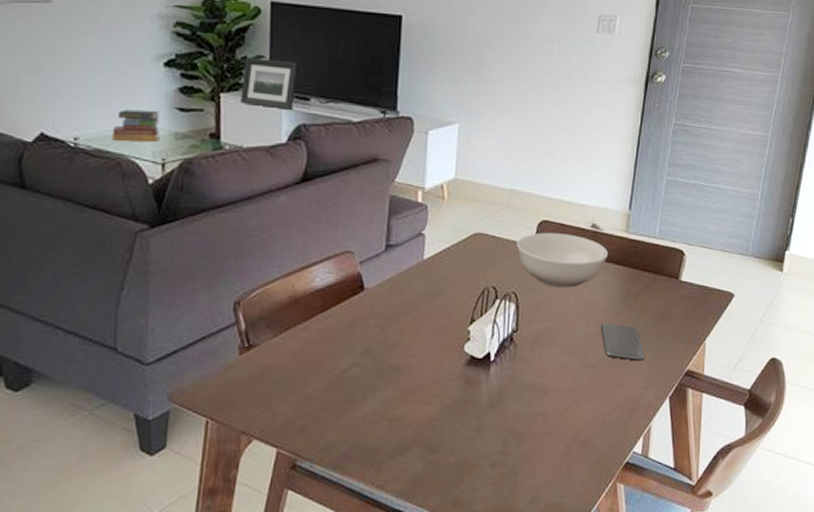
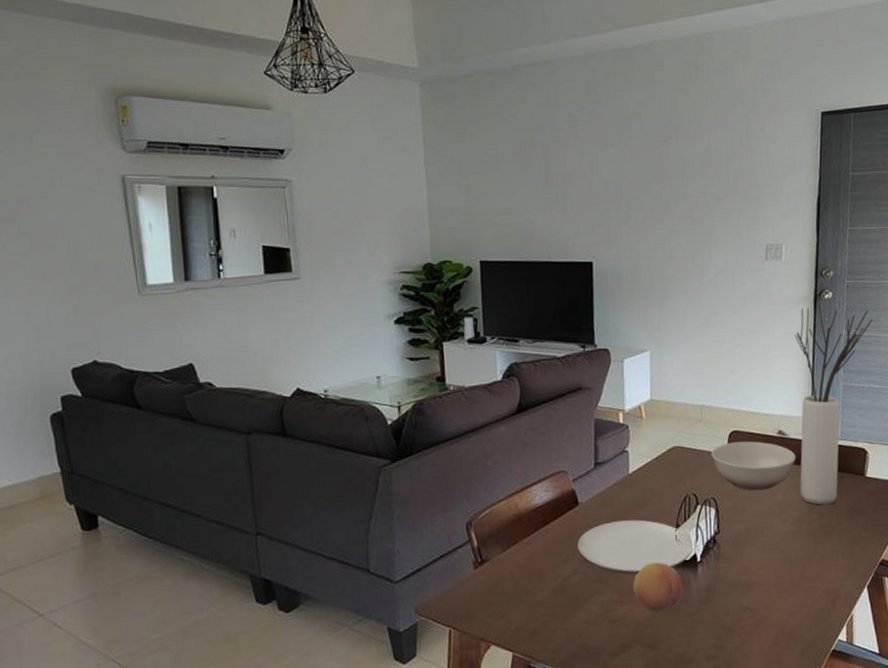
books: present [112,109,160,141] -> none [355,361,394,390]
picture frame: present [241,58,299,110] -> none [460,309,507,352]
plate: none [359,311,487,371] -> present [577,519,693,575]
fruit: none [417,359,472,412] -> present [633,562,683,611]
smartphone: present [600,323,645,361] -> none [795,520,840,554]
vase: none [609,81,706,308] -> present [794,298,873,505]

